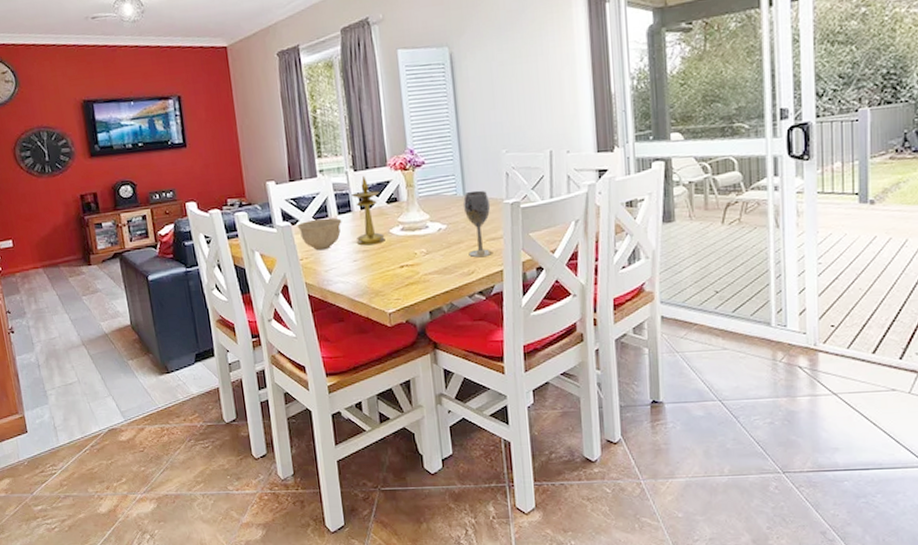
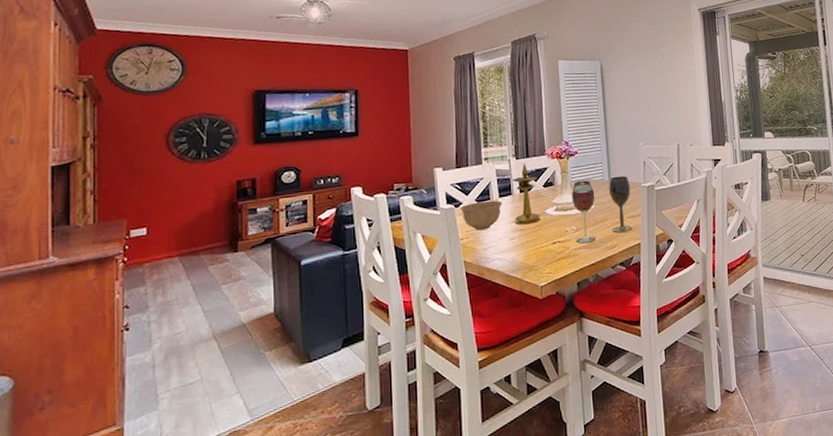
wineglass: none [419,195,449,268] -> present [571,180,596,244]

